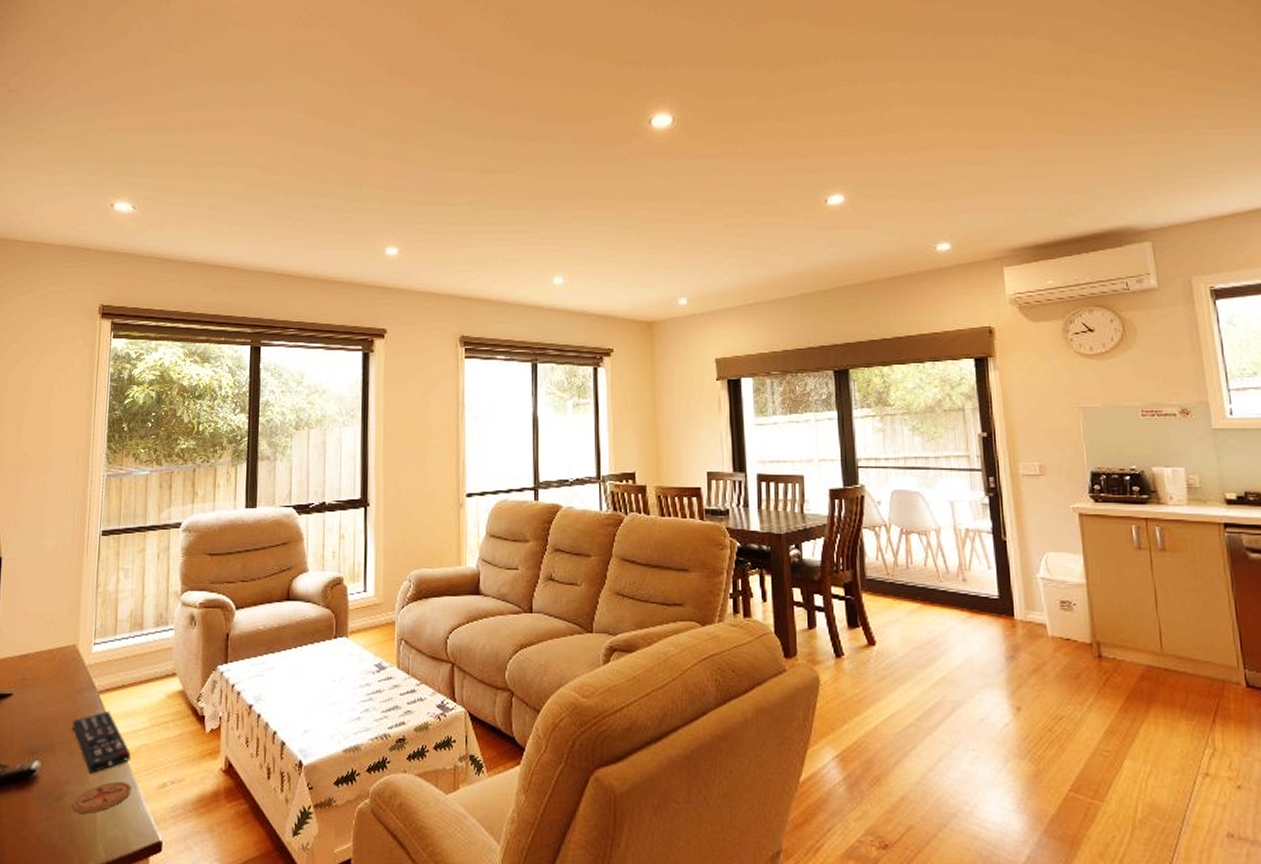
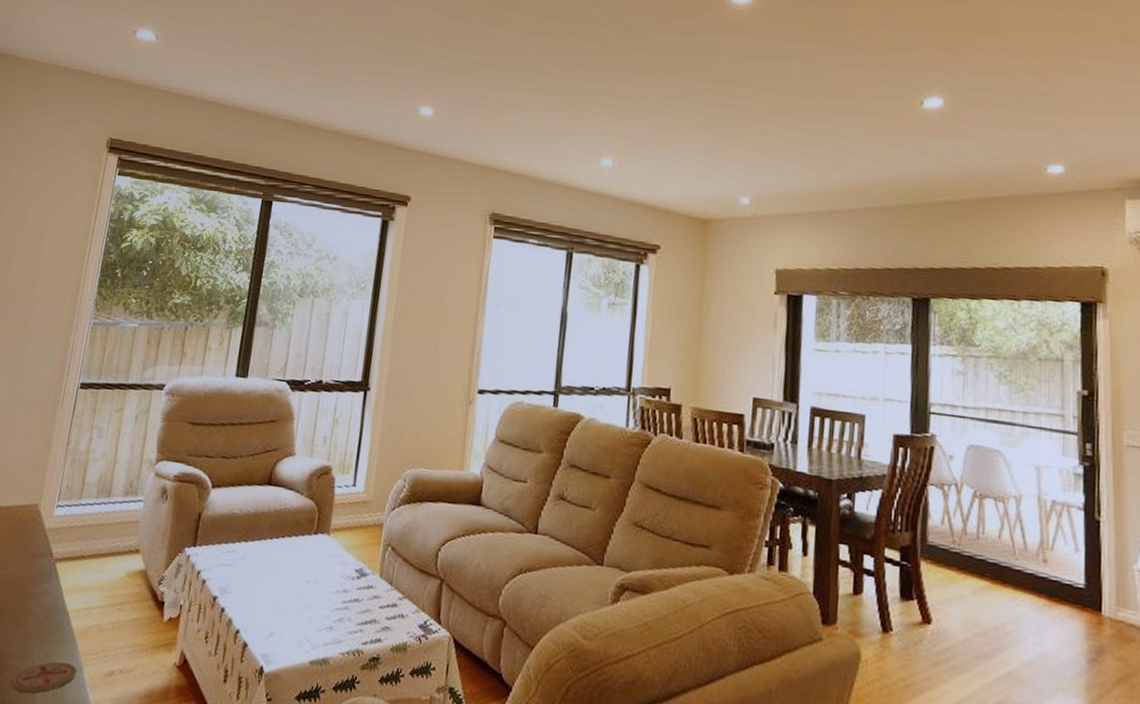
remote control: present [72,710,131,774] -> none [23,581,81,649]

